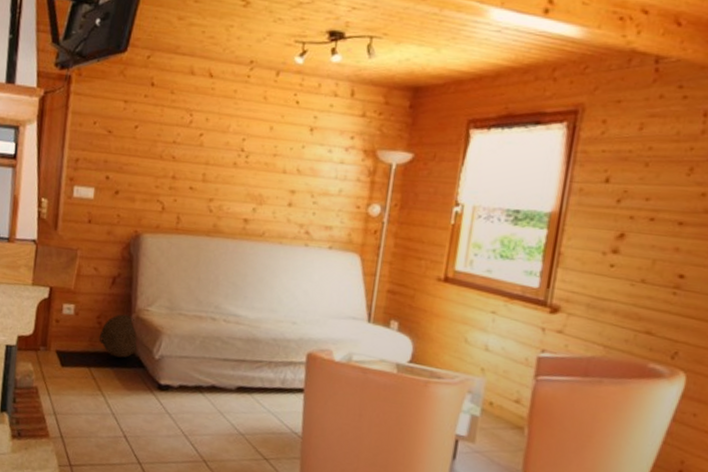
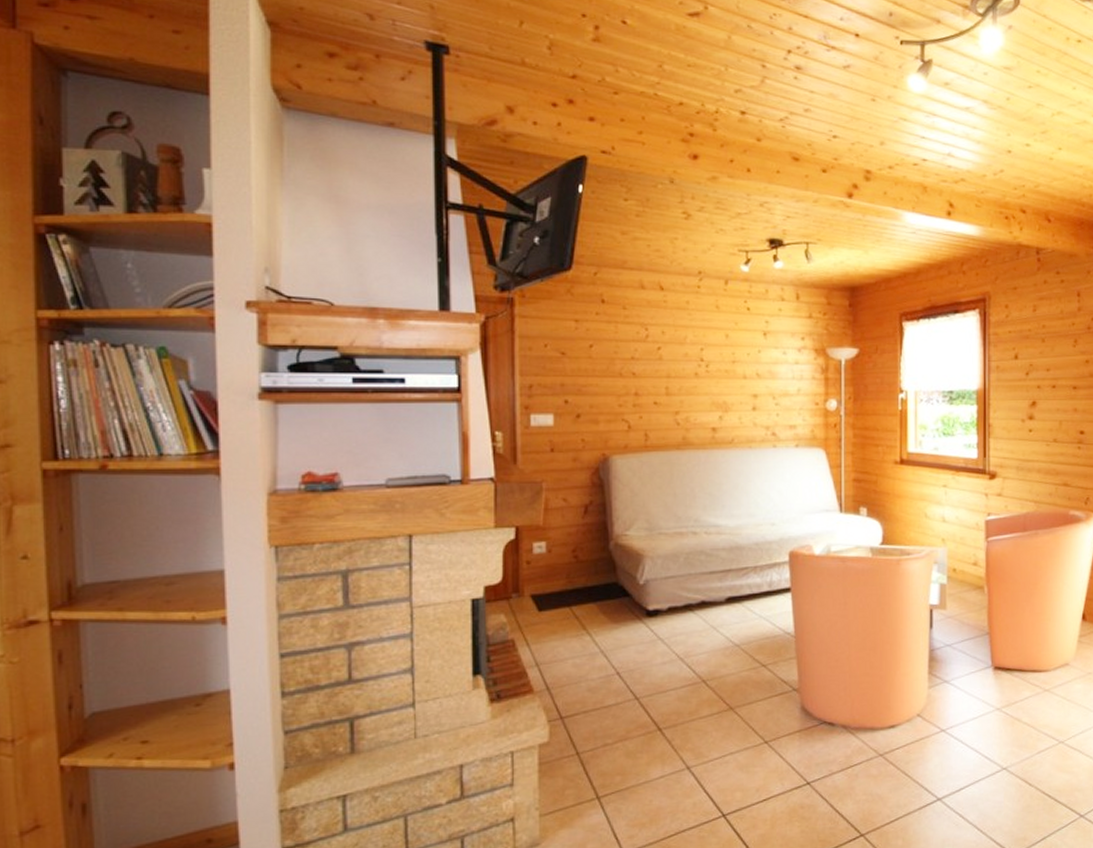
woven basket: present [98,314,139,358] -> none [577,543,621,590]

